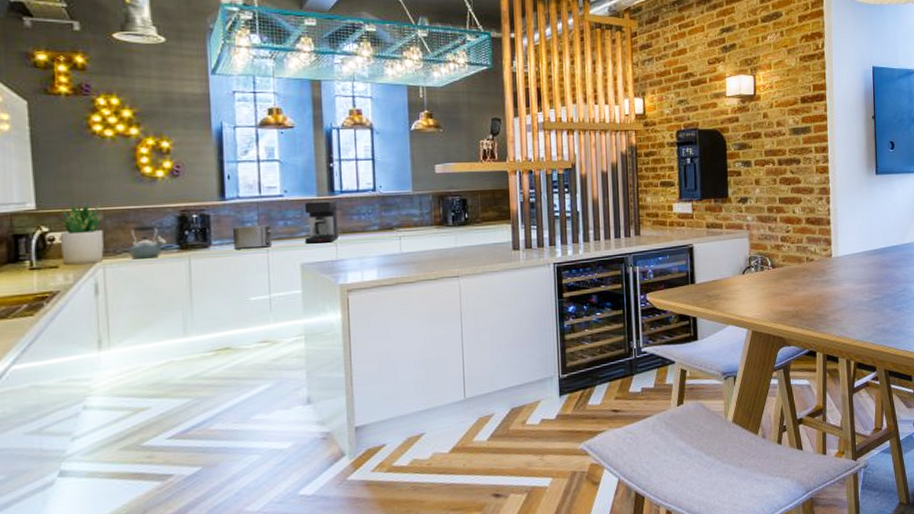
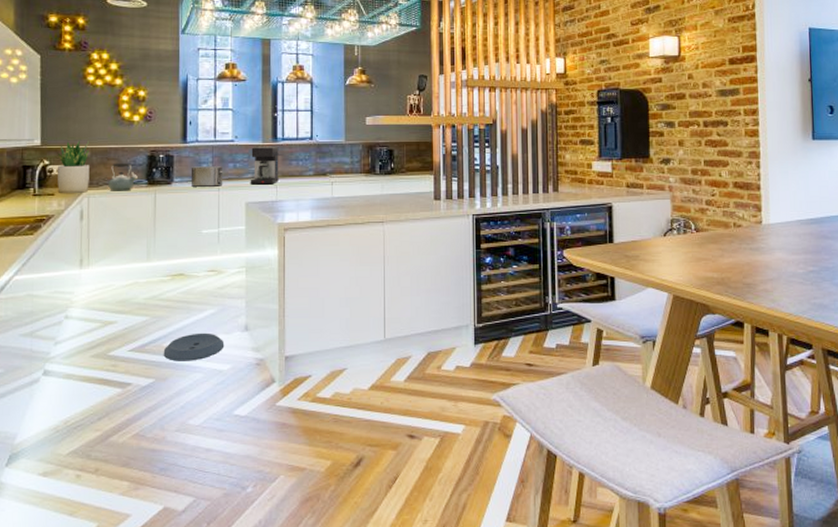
robot vacuum: none [210,410,283,445] -> present [163,332,223,361]

